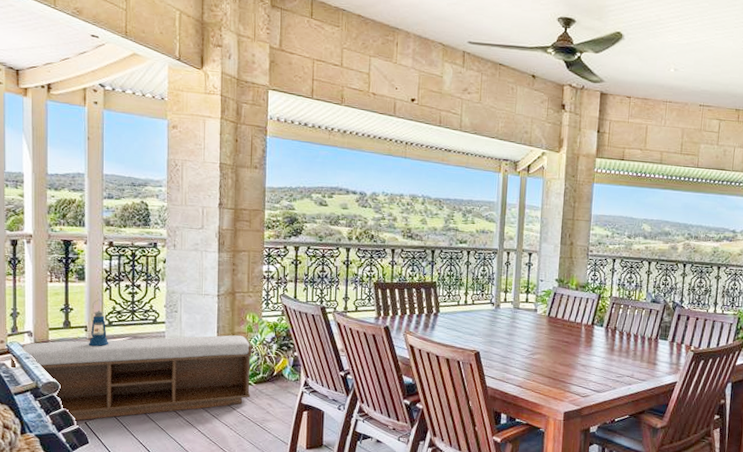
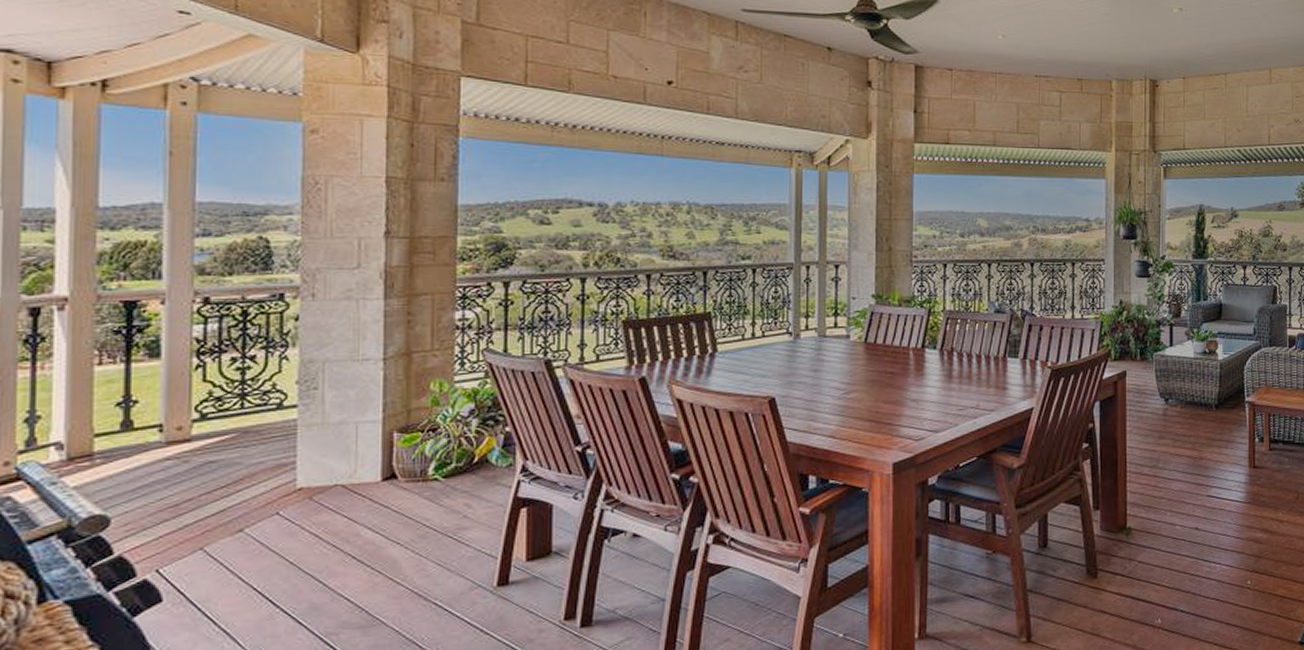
bench: present [10,335,252,421] -> none [20,412,439,571]
lantern: present [88,299,109,347] -> none [164,382,201,454]

